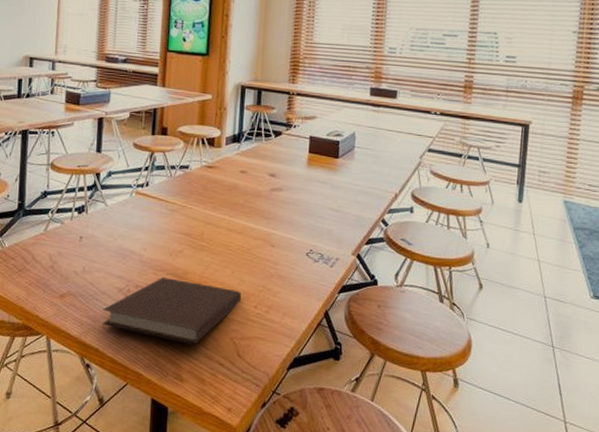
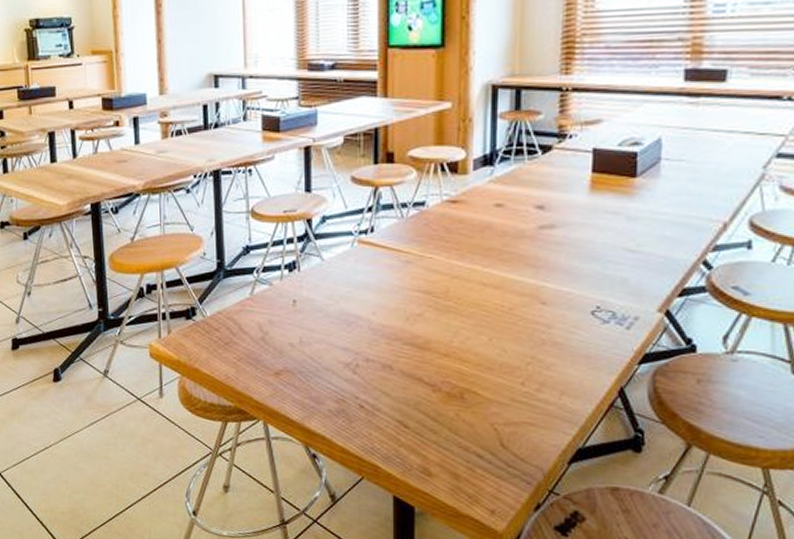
notebook: present [102,278,241,345] -> none [328,348,502,432]

